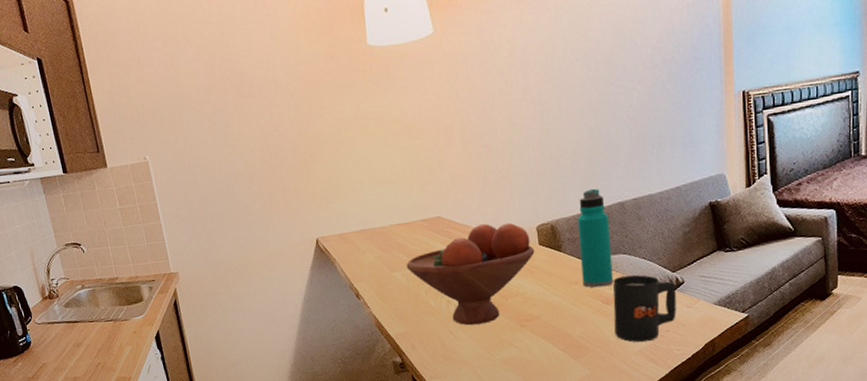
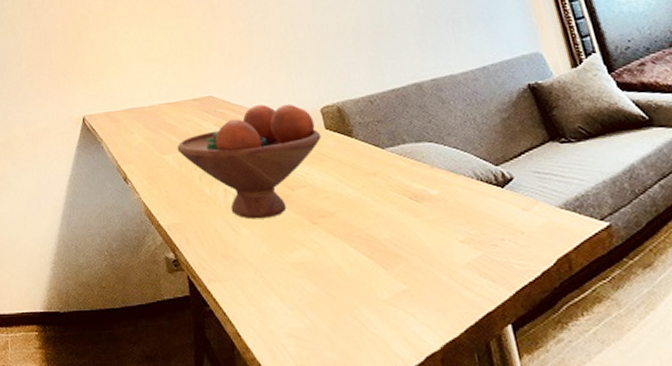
water bottle: present [577,188,613,288] -> none [367,67,421,181]
mug: present [613,274,677,343] -> none [420,166,510,252]

